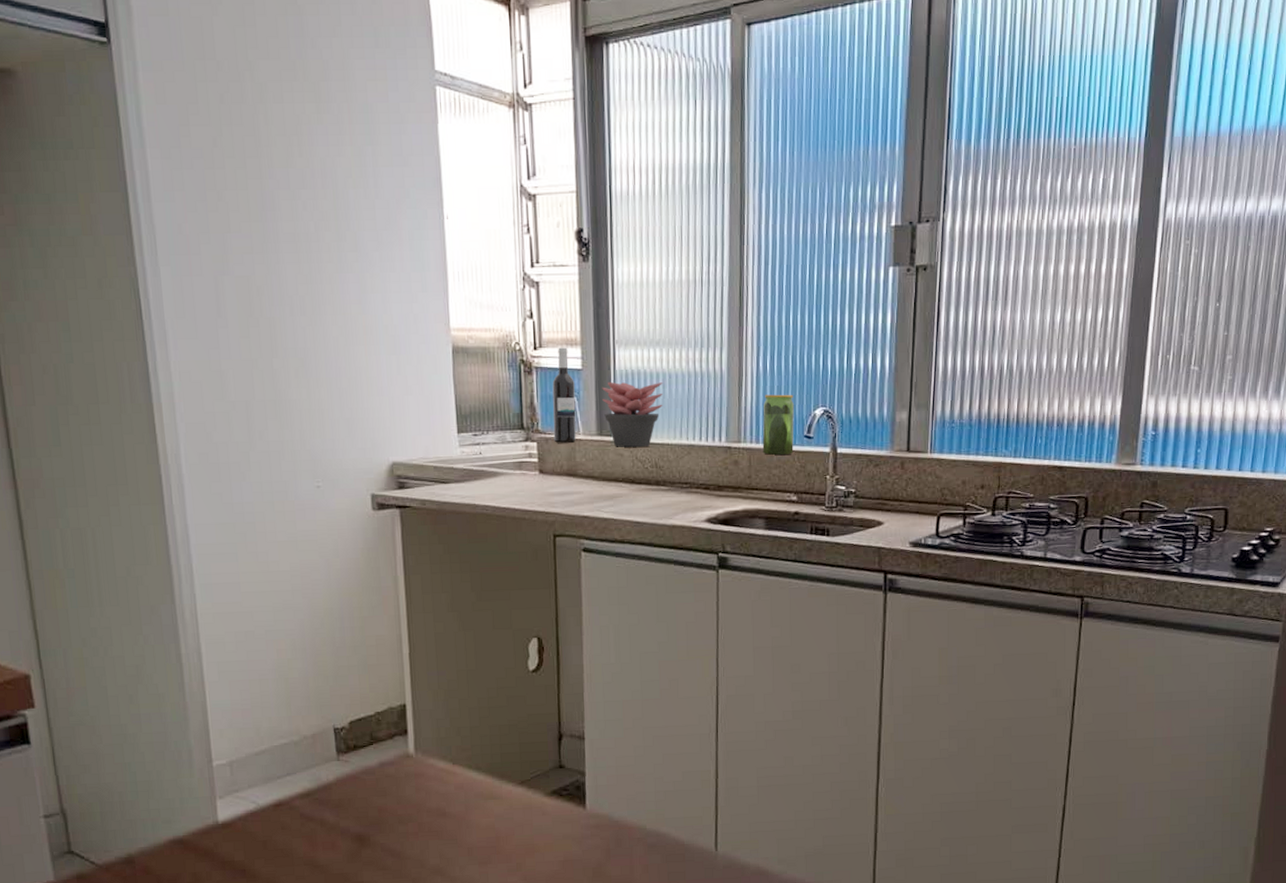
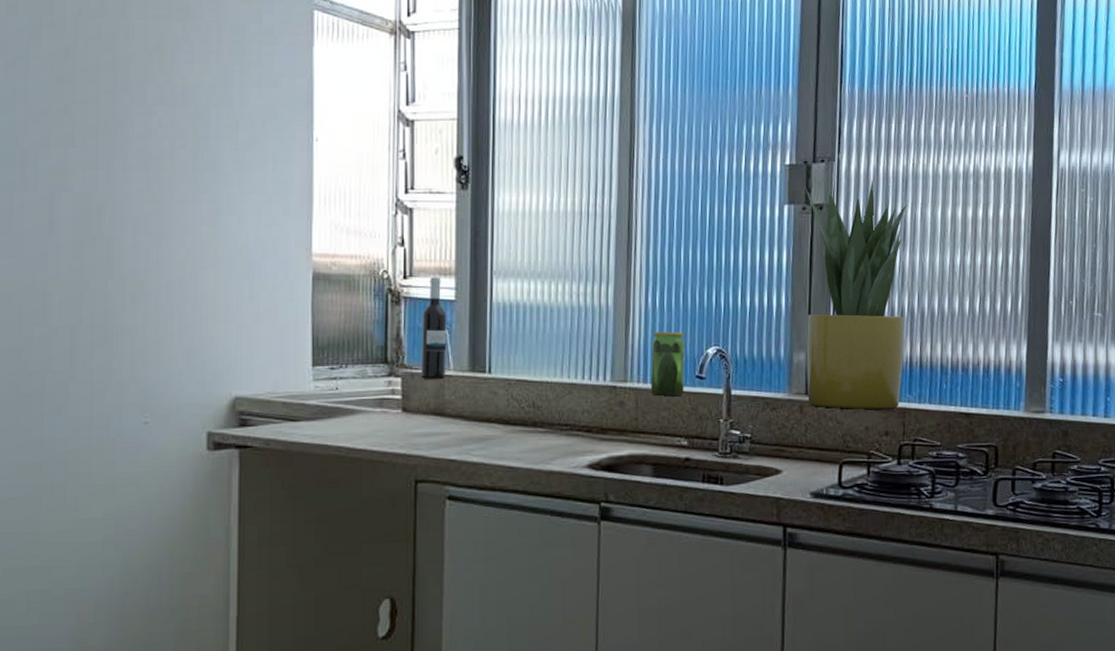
succulent plant: present [602,381,663,447] -> none [477,314,544,385]
planter: none [908,234,1011,465] -> present [805,176,908,409]

